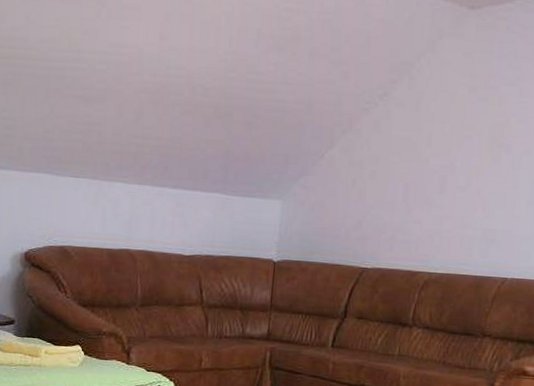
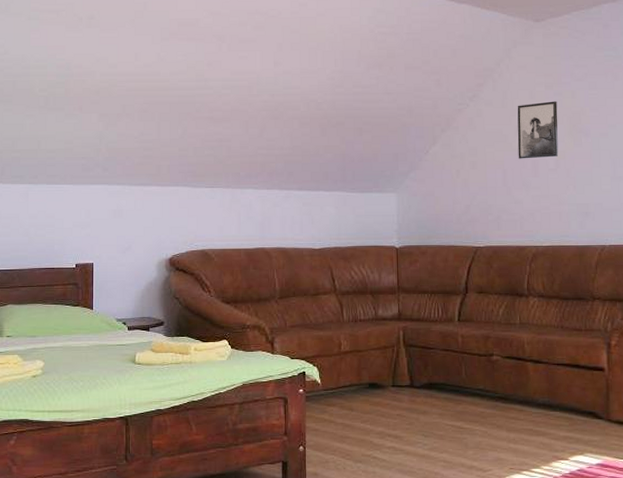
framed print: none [425,107,480,174] -> present [517,101,559,159]

